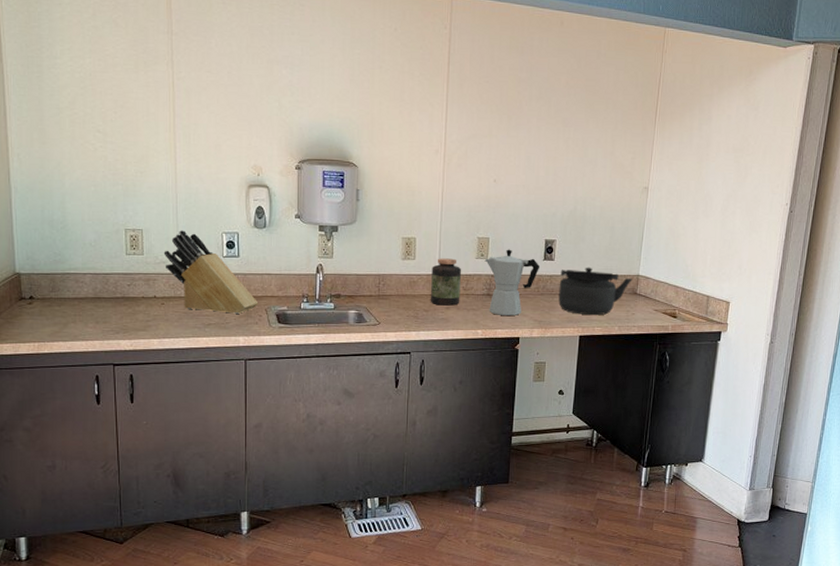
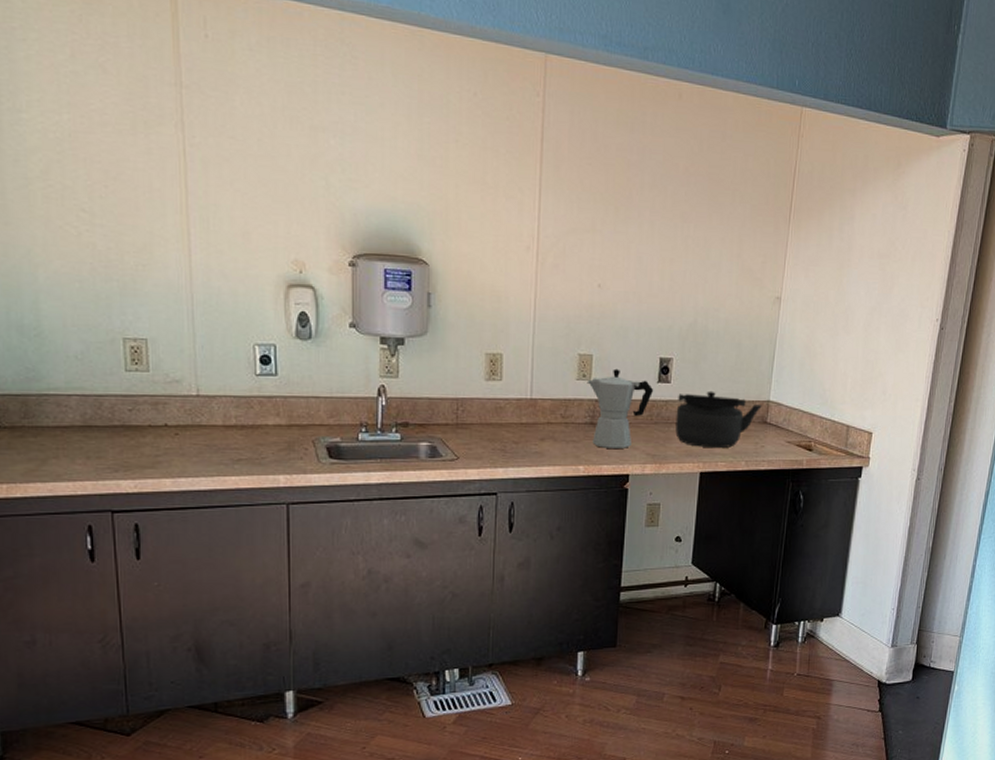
knife block: present [163,230,259,314] -> none [176,341,304,447]
jar: present [430,258,462,306] -> none [520,379,560,437]

